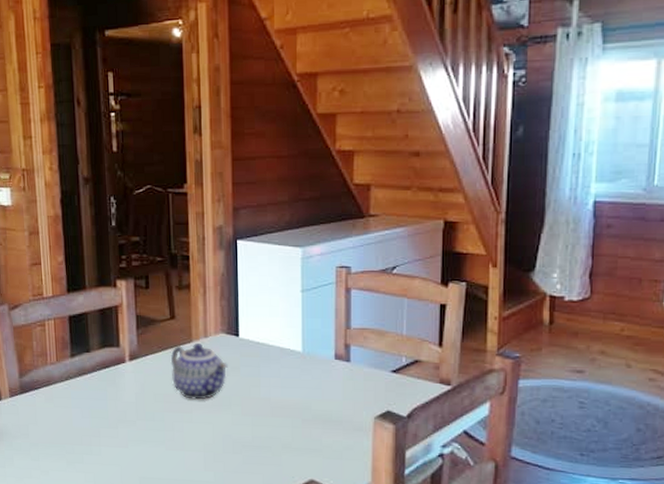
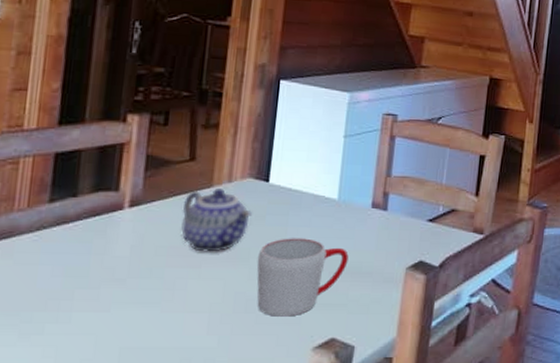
mug: none [237,387,318,459] -> present [257,238,349,317]

